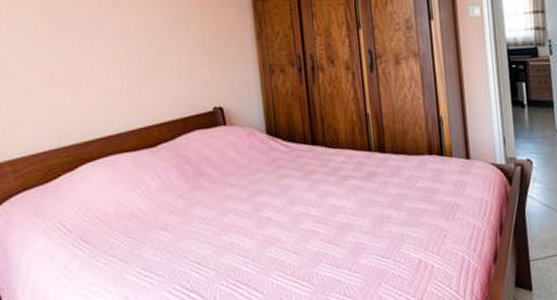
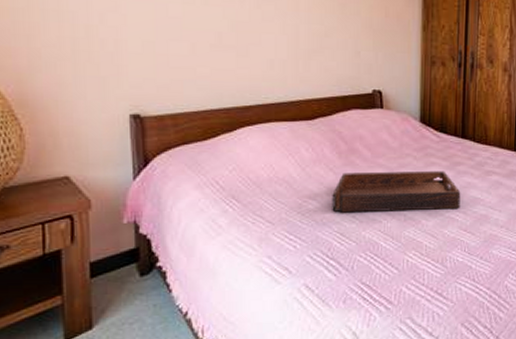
serving tray: none [184,181,320,241] -> present [332,170,461,213]

